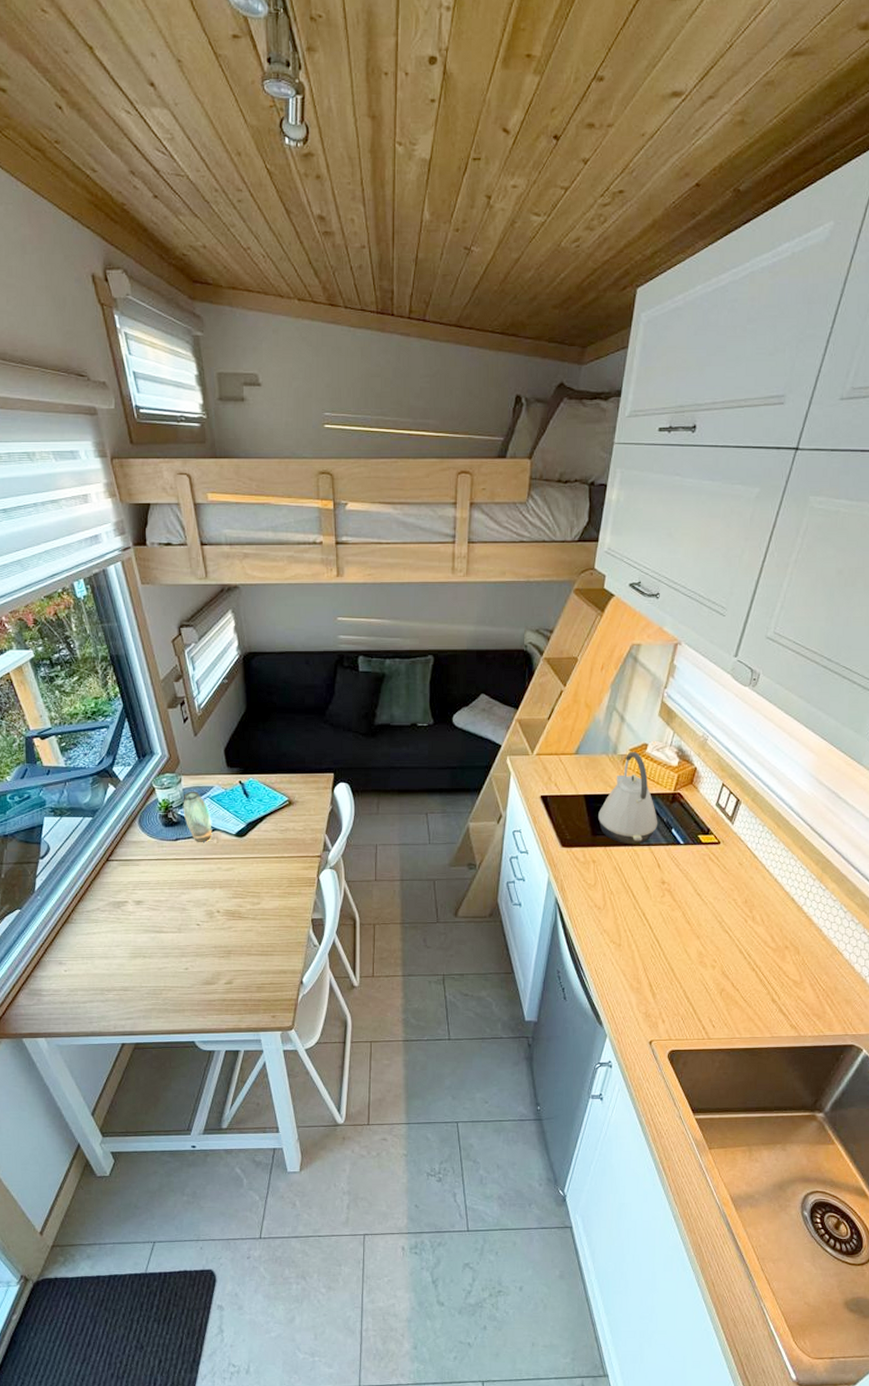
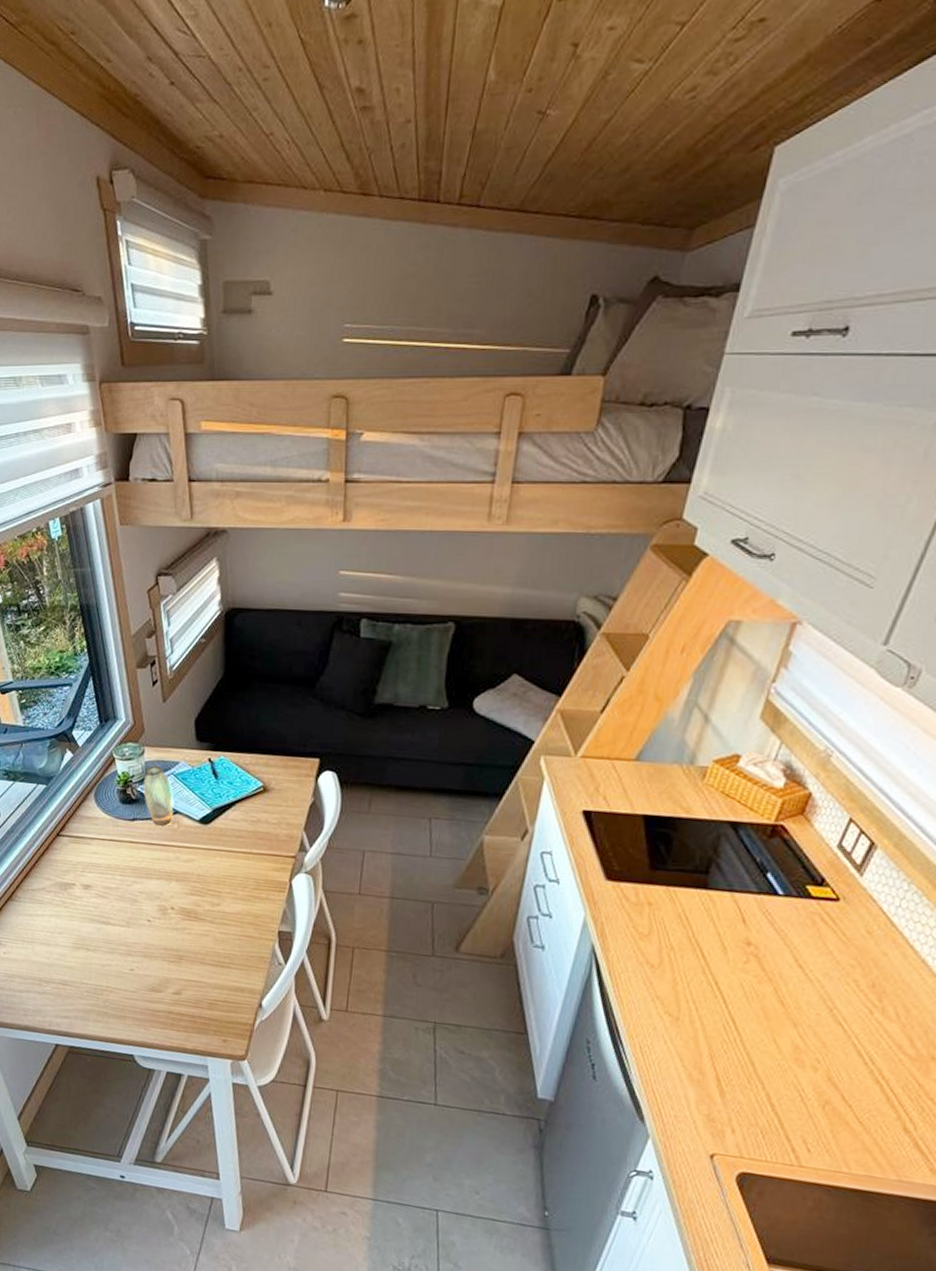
kettle: present [598,752,658,845] -> none [661,764,748,888]

